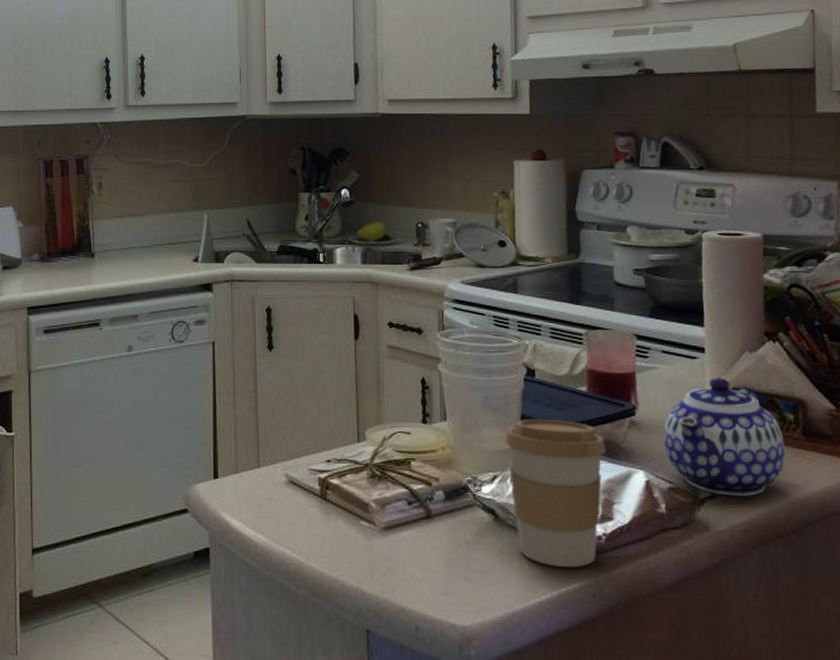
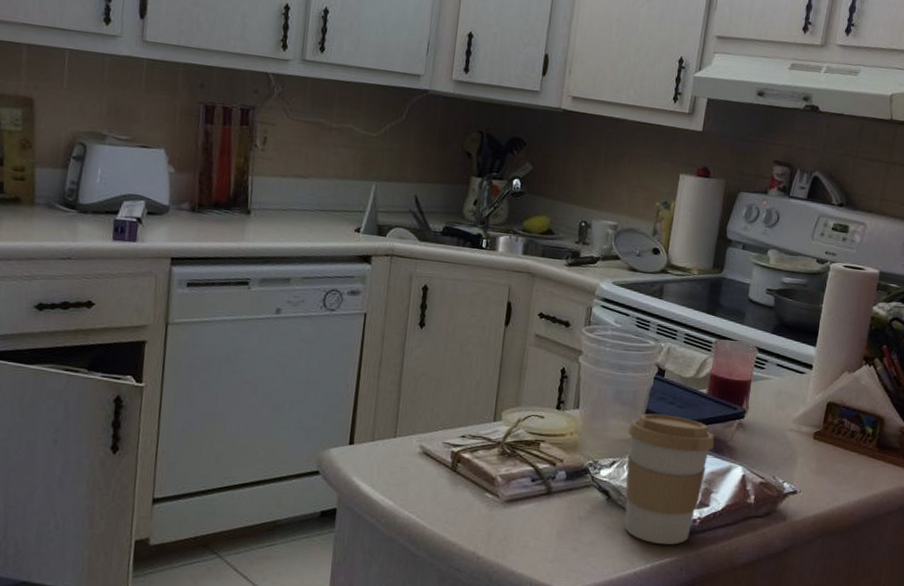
teapot: present [663,378,786,496] -> none [763,392,861,494]

